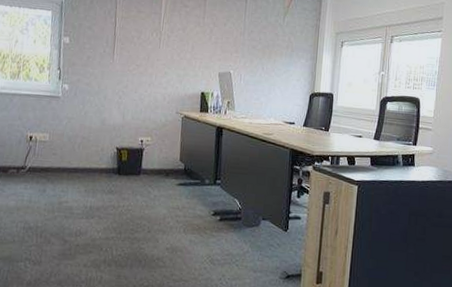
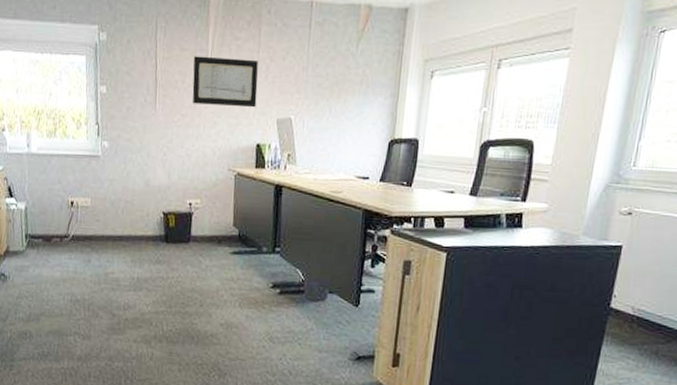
wall art: none [146,17,204,63] -> present [192,56,258,108]

